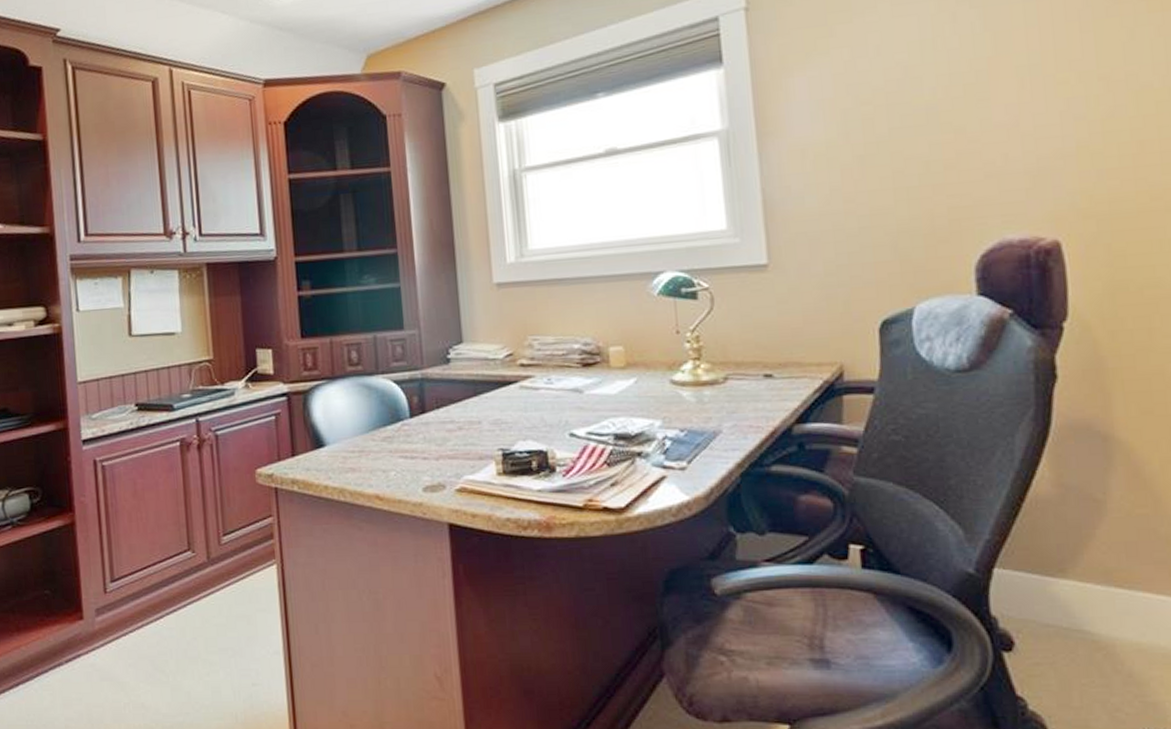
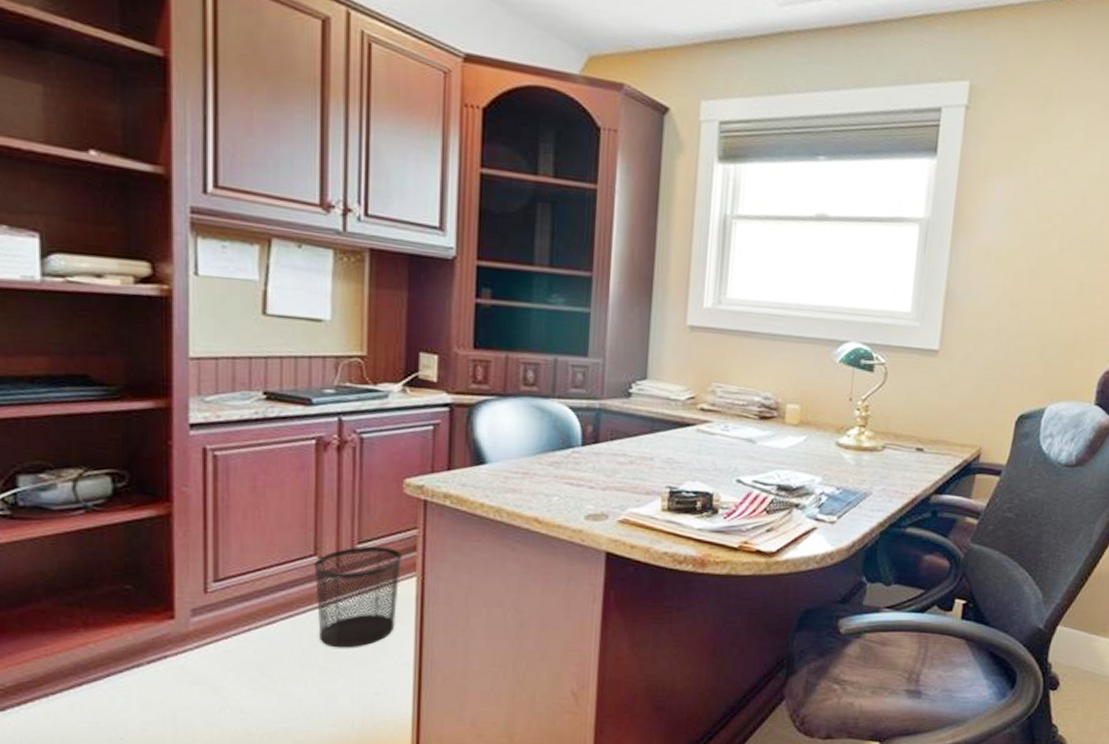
waste bin: none [189,536,263,640] -> present [314,546,401,648]

